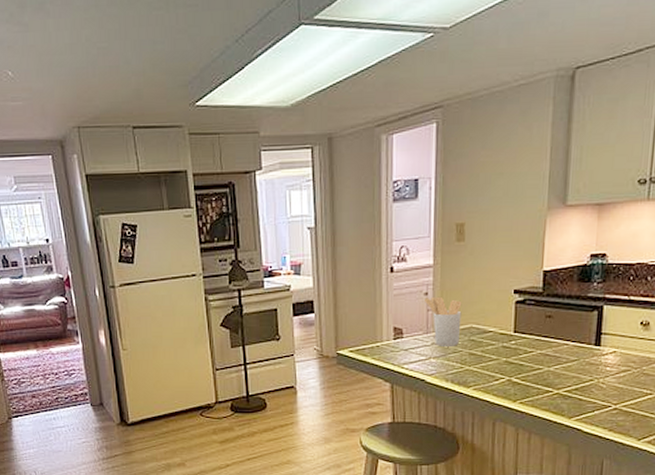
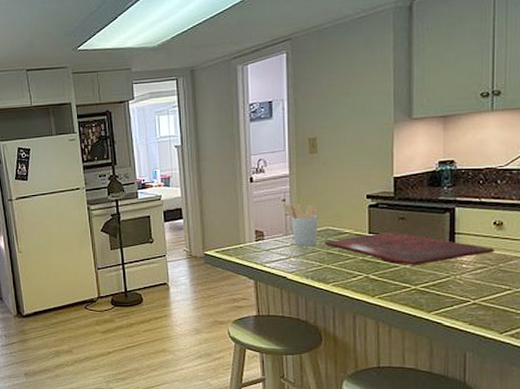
cutting board: none [467,330,639,368] -> present [325,231,495,265]

